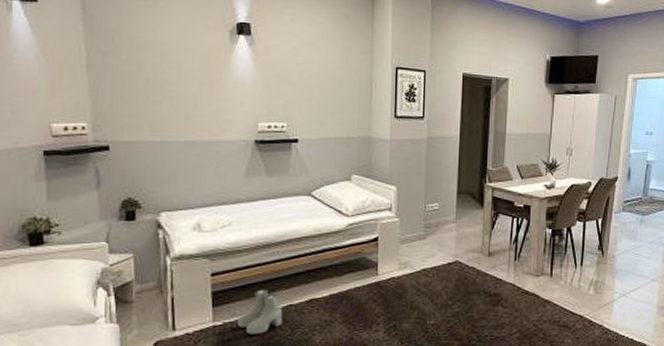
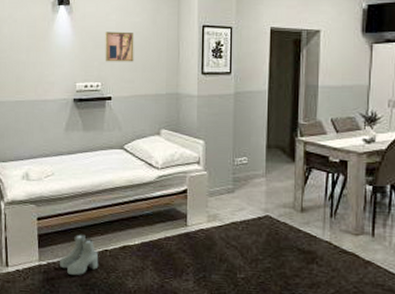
wall art: none [291,67,324,102] -> present [105,31,134,62]

